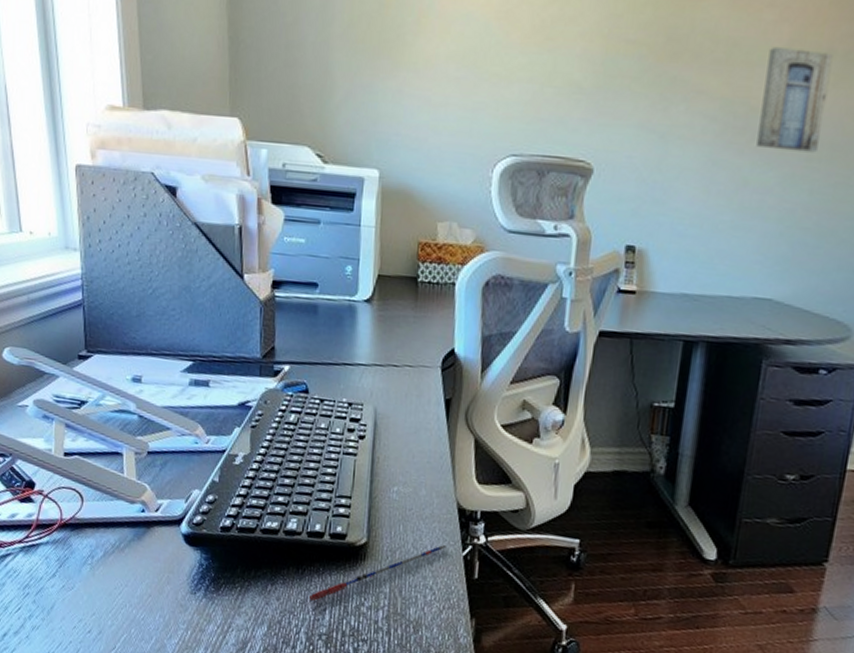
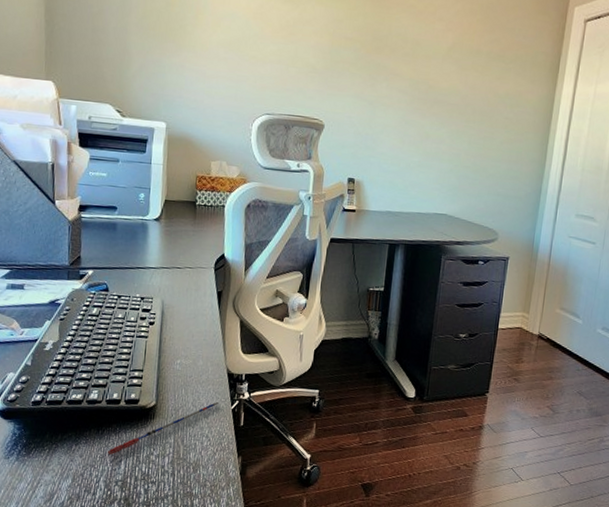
wall art: present [756,46,833,153] -> none [434,46,480,117]

